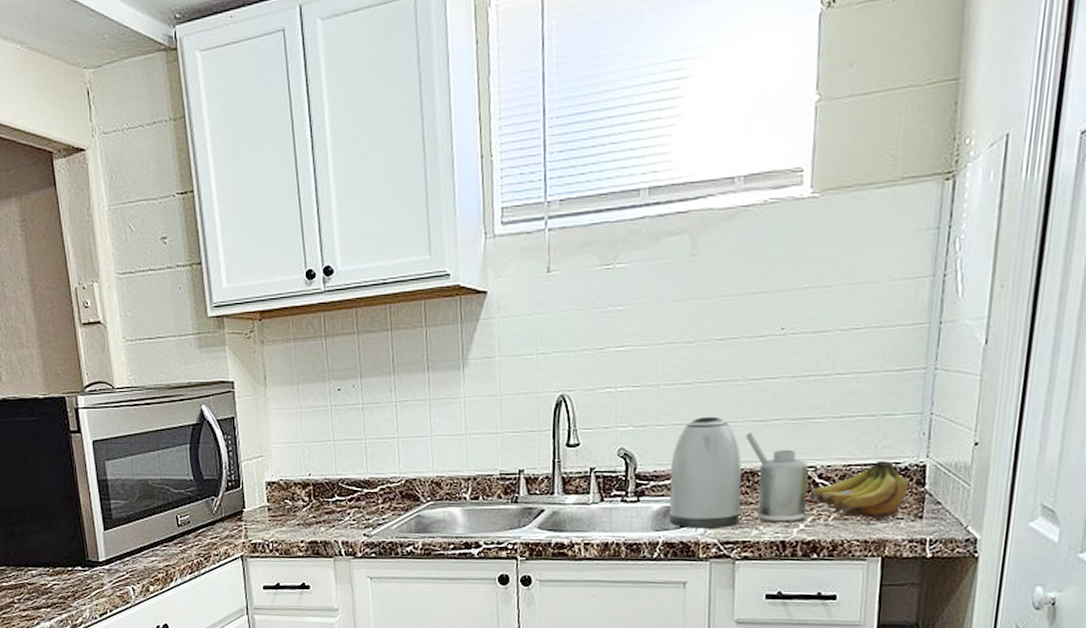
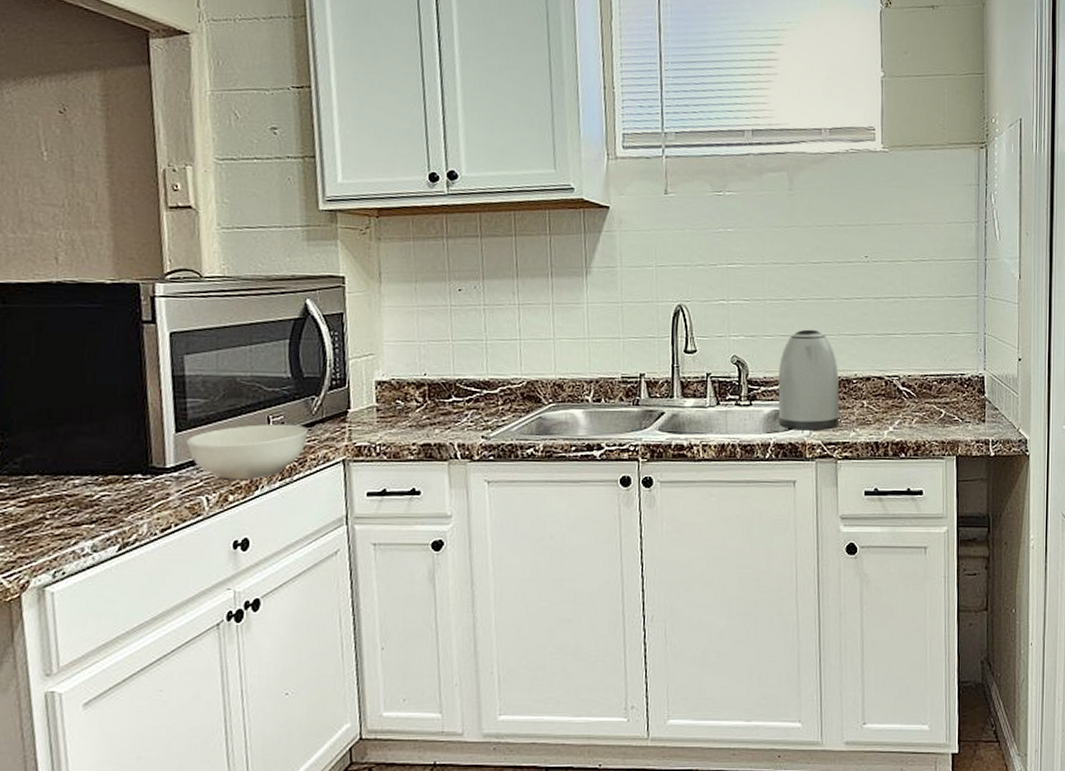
bowl: none [112,522,210,574] -> present [185,423,308,481]
soap dispenser: present [746,433,809,522] -> none [841,345,894,425]
fruit: present [809,460,910,519] -> none [895,372,973,422]

